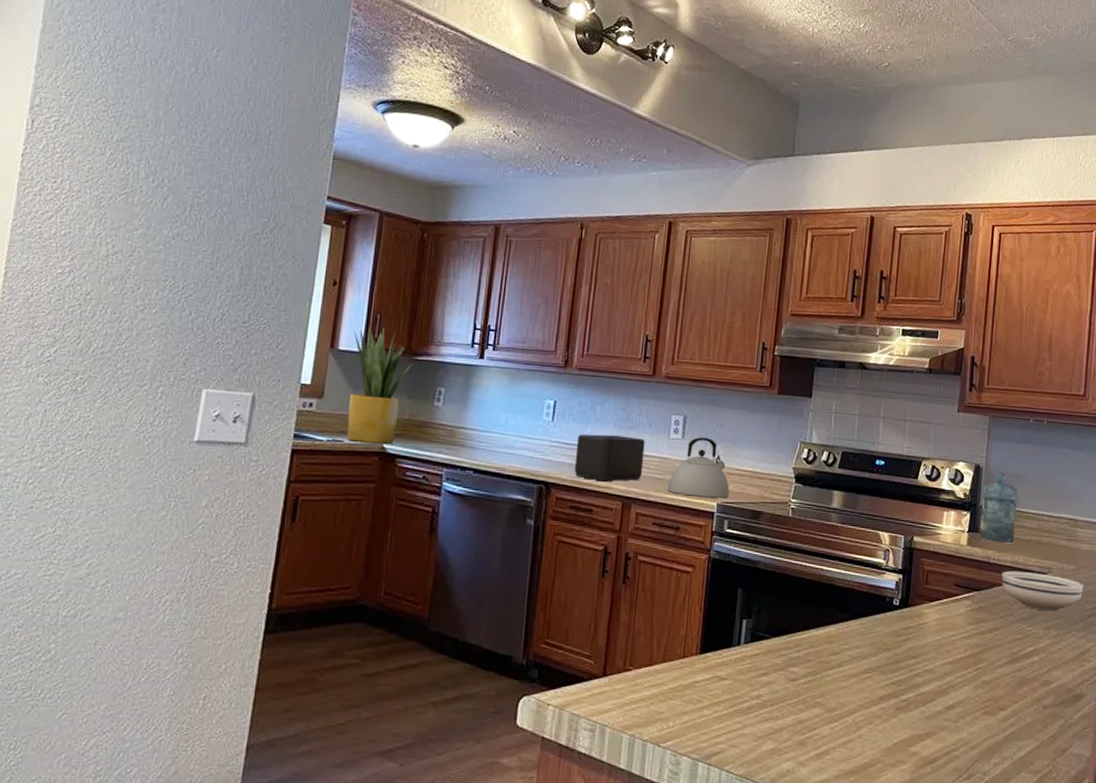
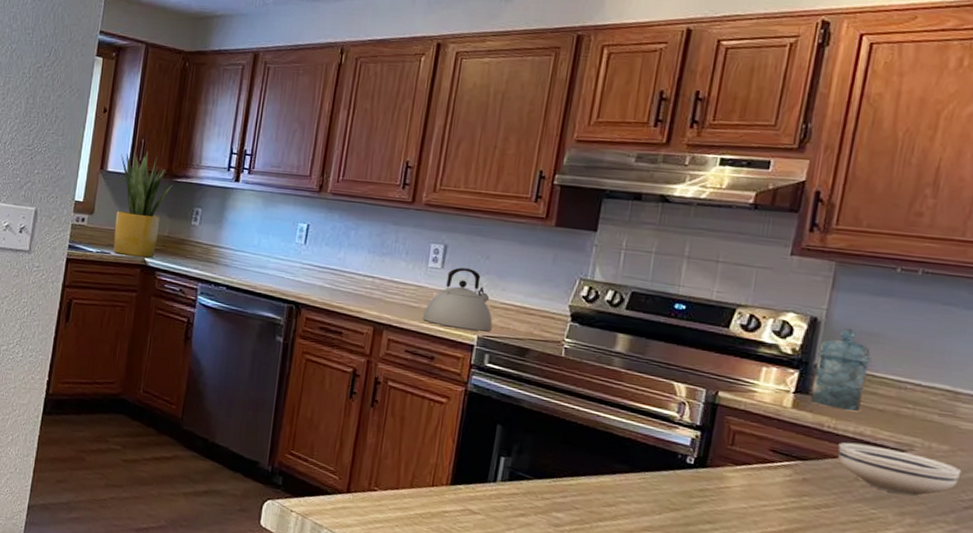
toaster: present [574,434,645,482] -> none [325,258,401,308]

